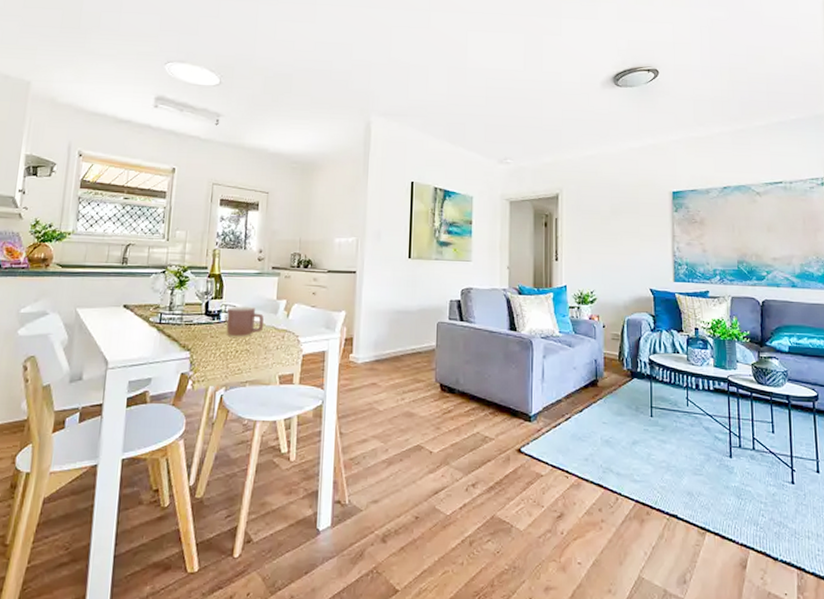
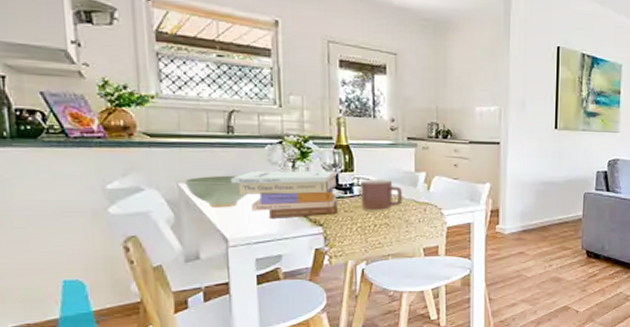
bowl: none [80,301,131,332] -> present [183,175,248,208]
books: none [118,297,208,343] -> present [230,170,337,218]

